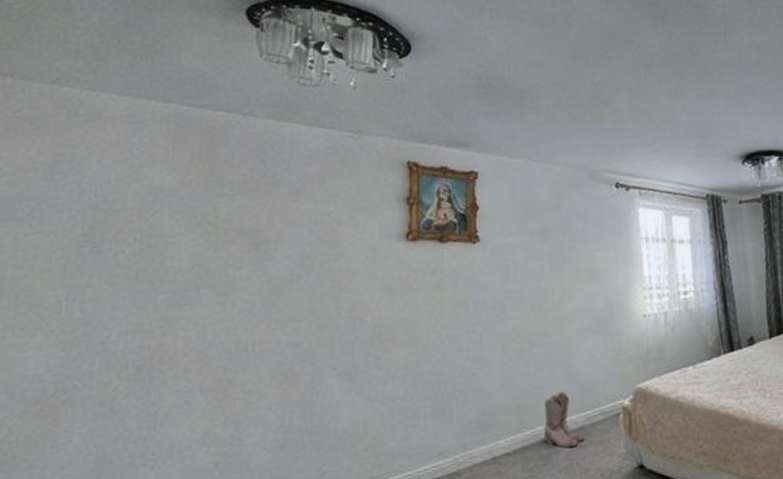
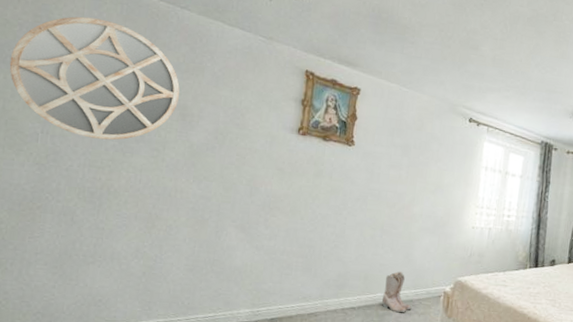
home mirror: none [20,144,249,296] -> present [9,16,180,140]

